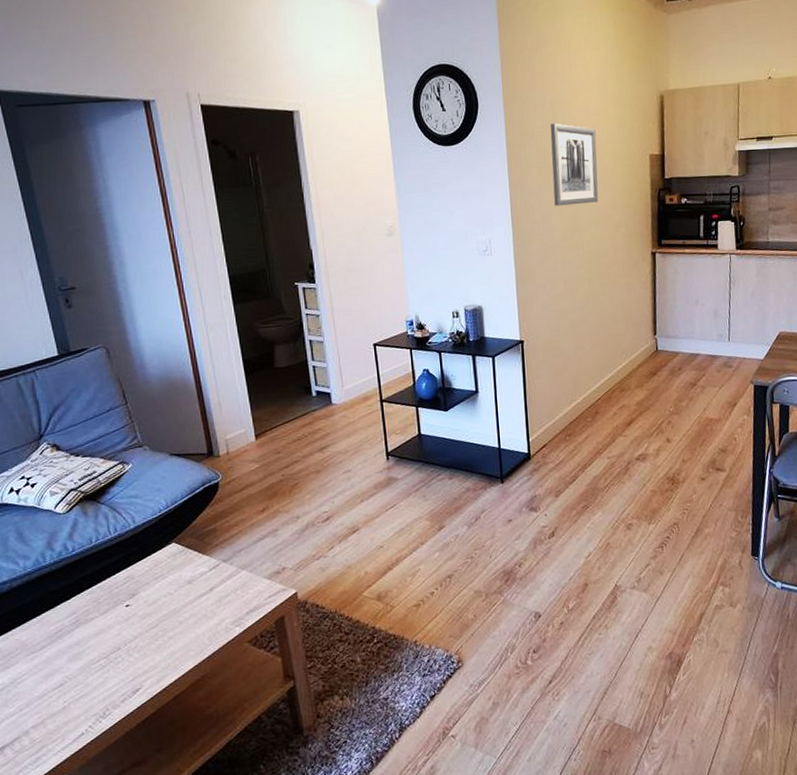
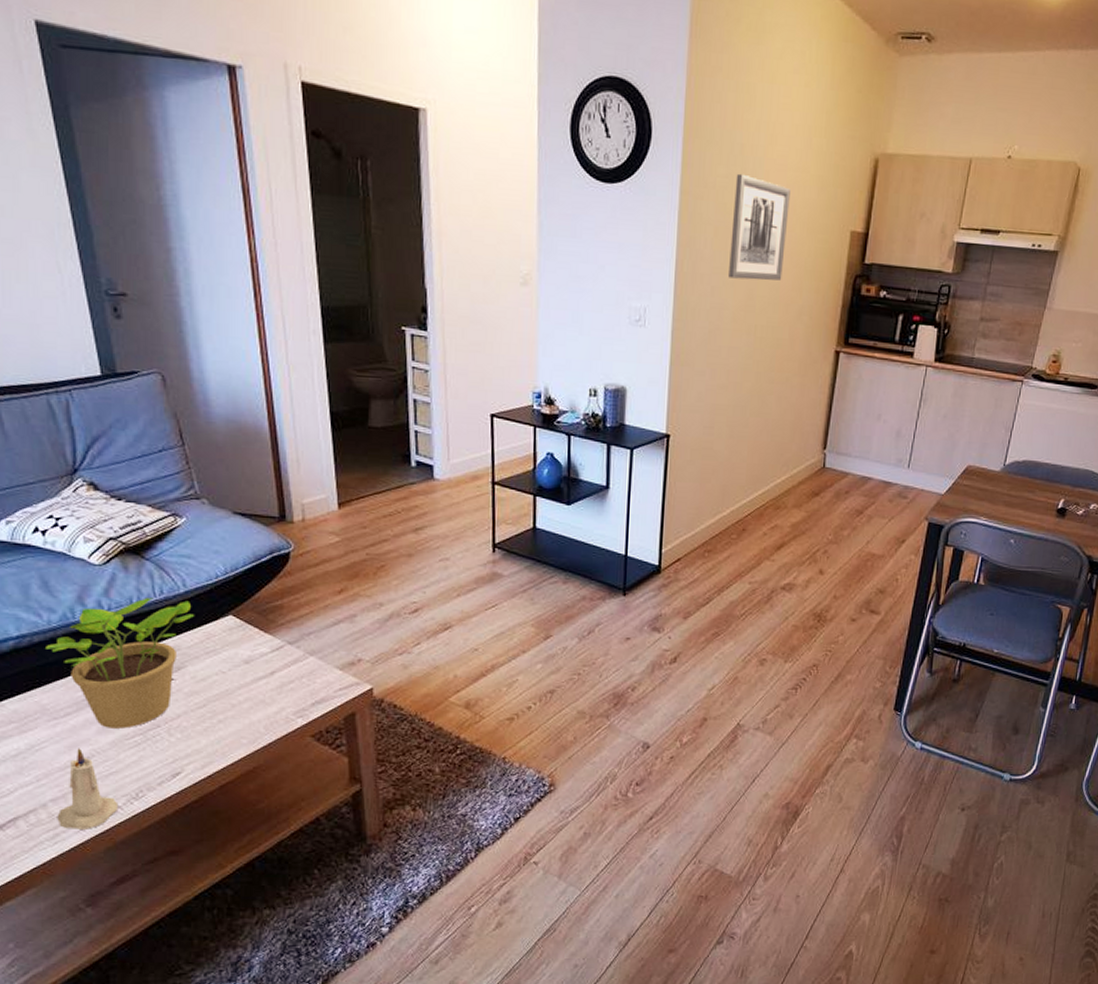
potted plant: none [23,534,143,656] -> present [46,598,194,729]
candle: none [38,676,89,752] -> present [57,748,119,829]

